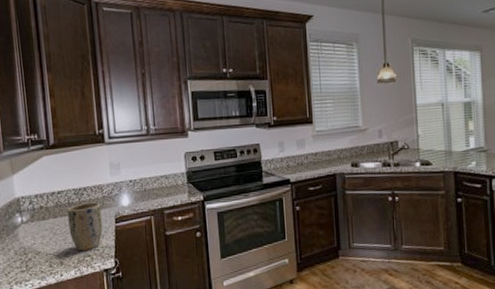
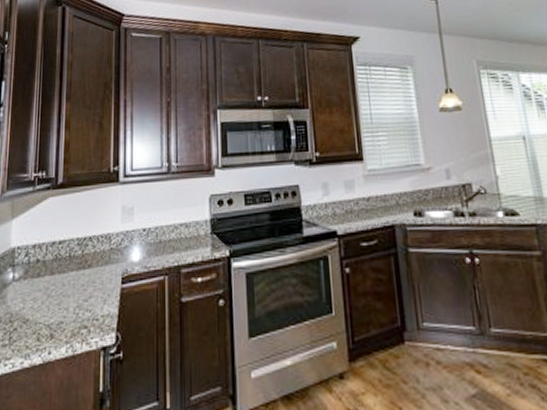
plant pot: present [67,202,103,251] -> none [66,256,107,320]

